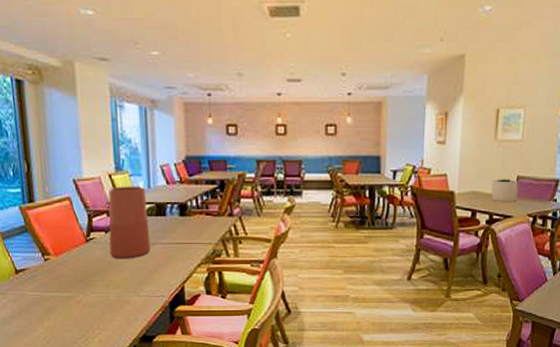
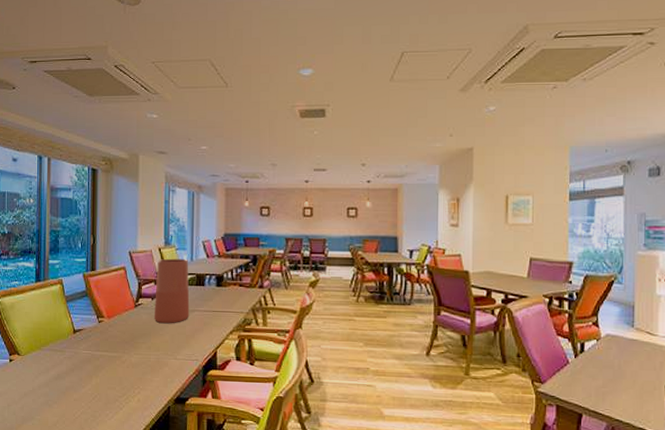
planter: present [491,178,519,203] -> none [504,259,532,283]

